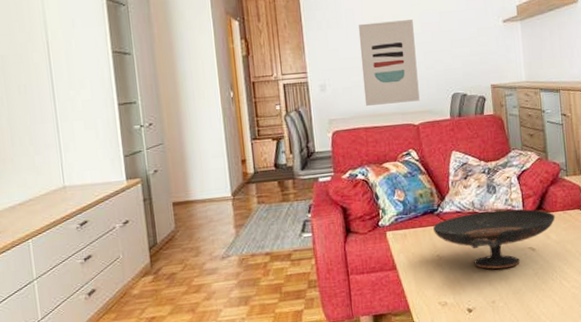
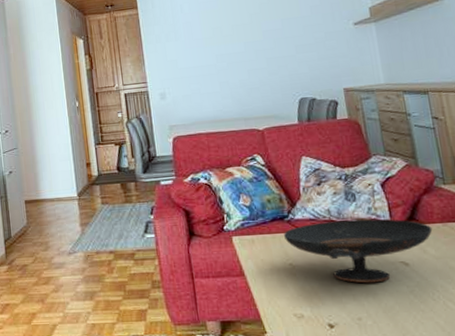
wall art: present [358,20,420,106] -> none [196,28,264,112]

